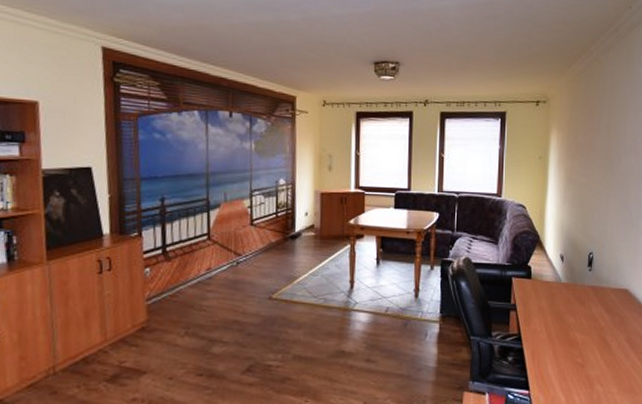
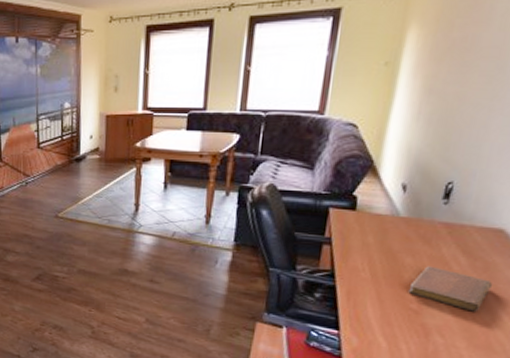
notebook: none [574,324,628,360] -> present [408,266,493,312]

